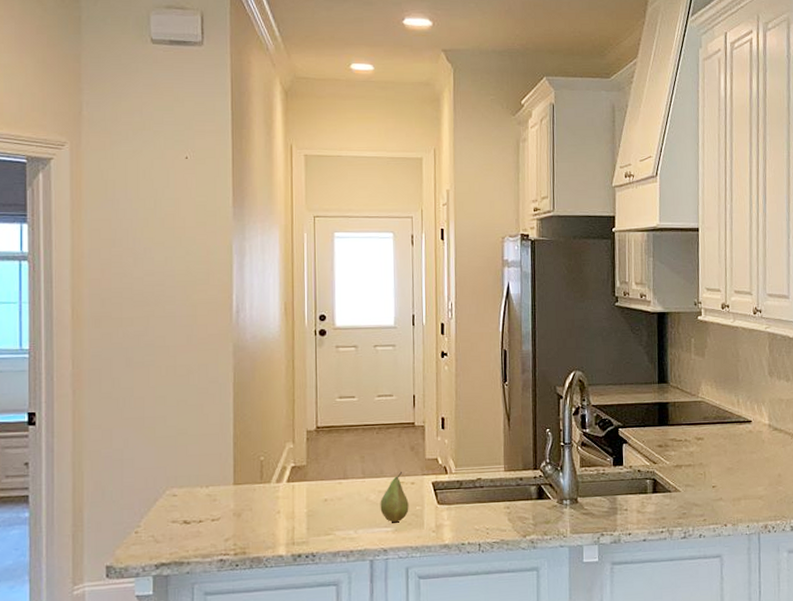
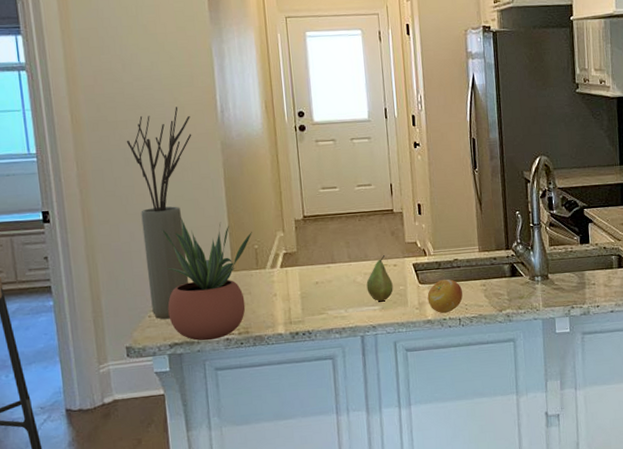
vase: none [129,305,202,536] -> present [126,107,192,320]
potted plant: none [157,425,259,562] -> present [162,218,252,341]
fruit: none [445,499,484,538] -> present [427,279,463,314]

